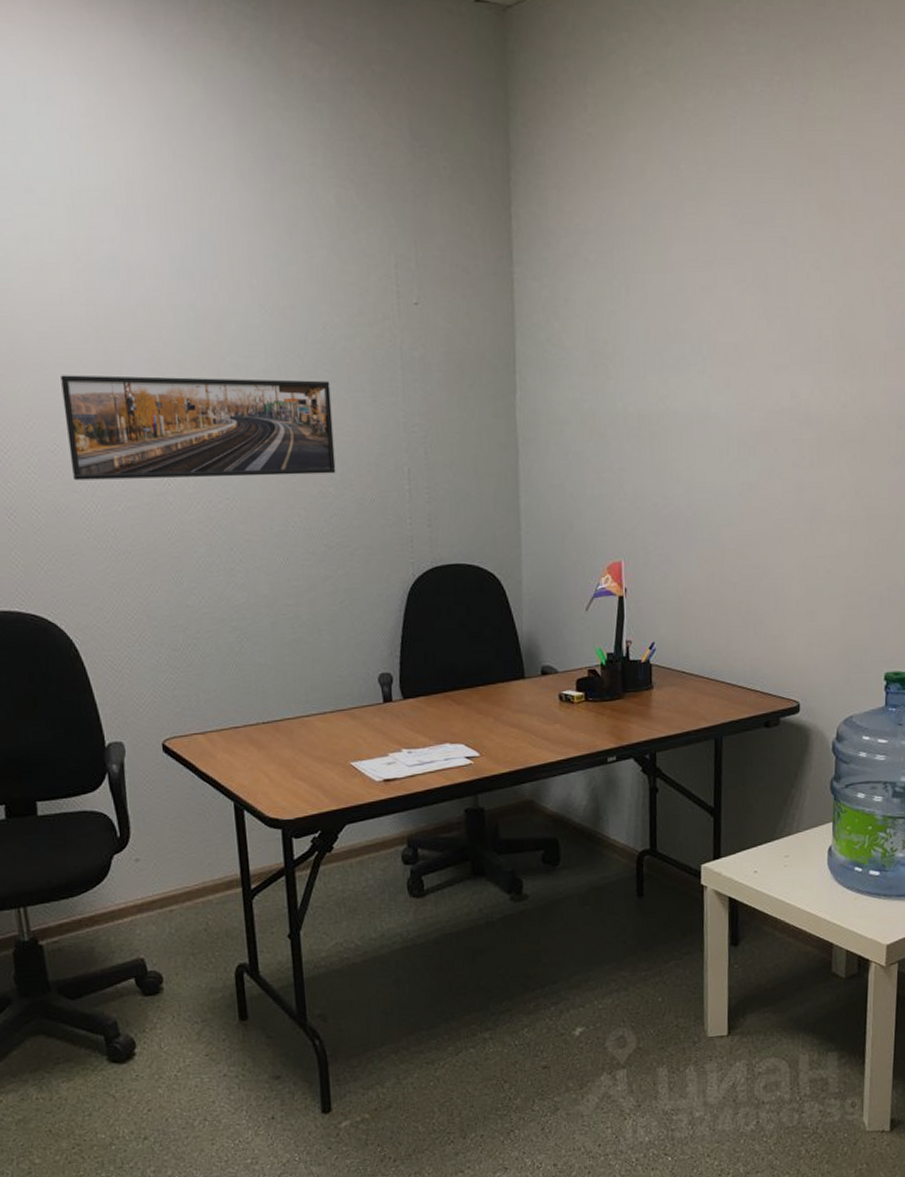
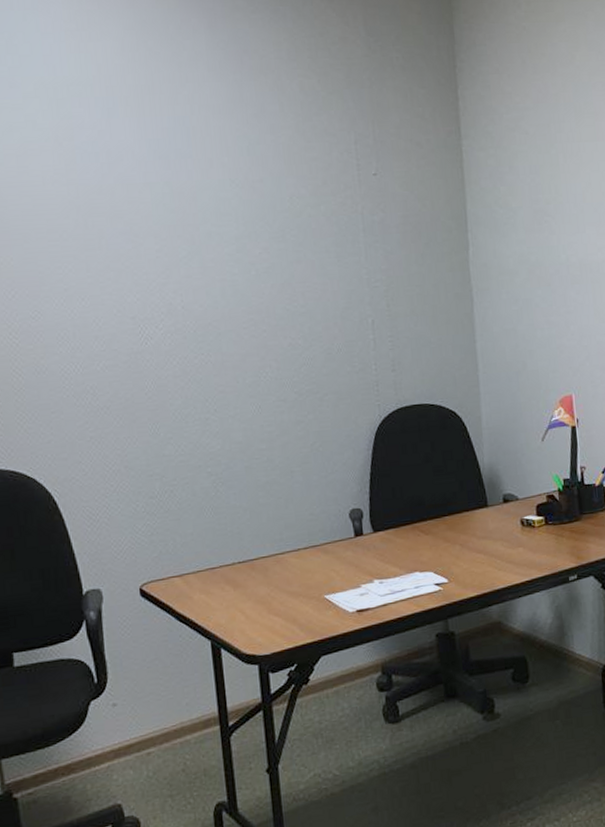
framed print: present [61,375,336,481] -> none [42,244,305,344]

